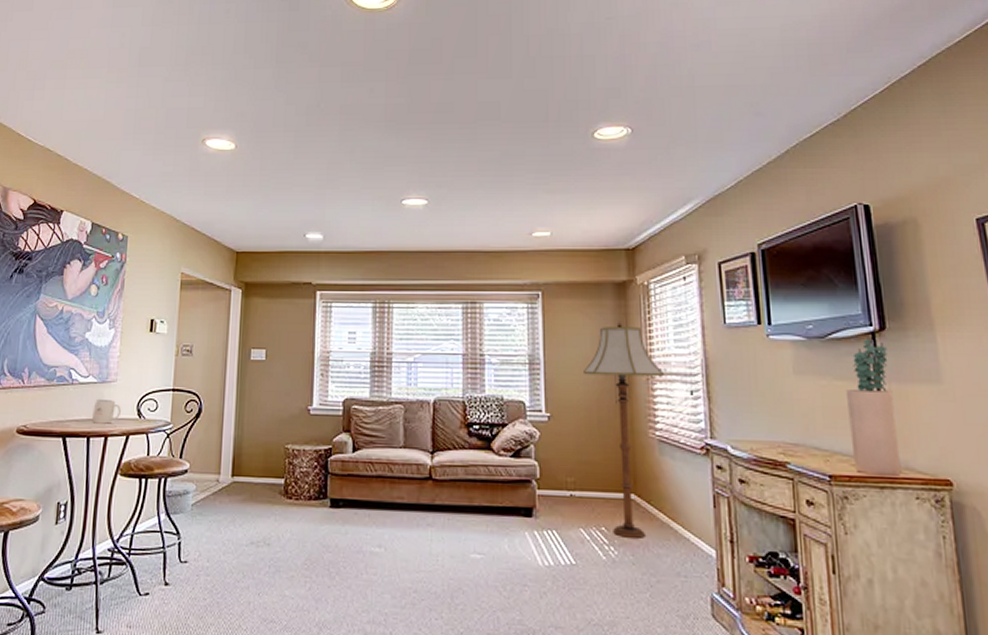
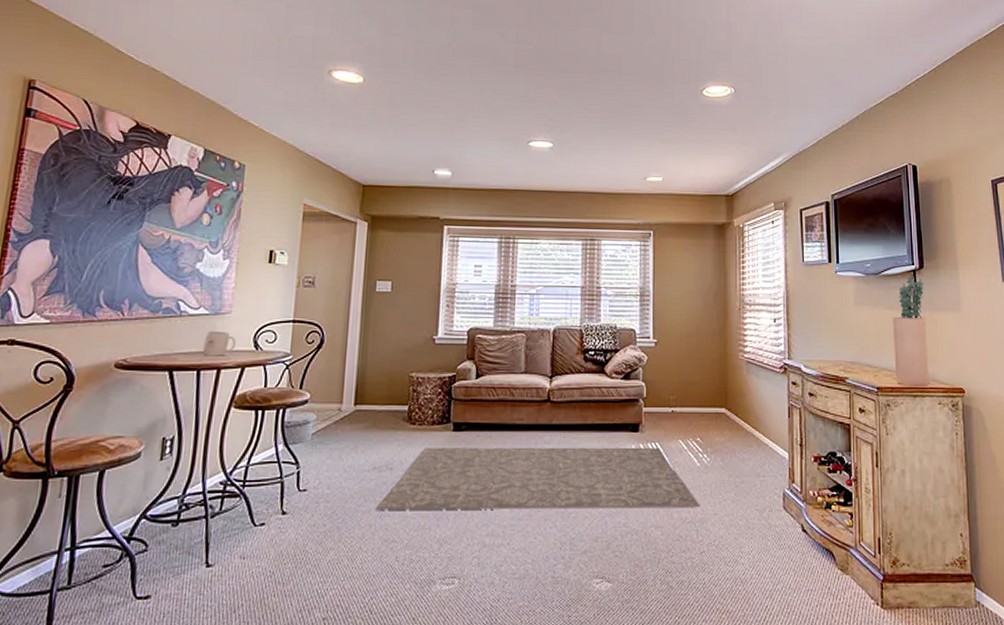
rug: none [254,524,608,609] -> present [376,447,700,510]
floor lamp: present [582,321,664,538] -> none [686,258,753,446]

